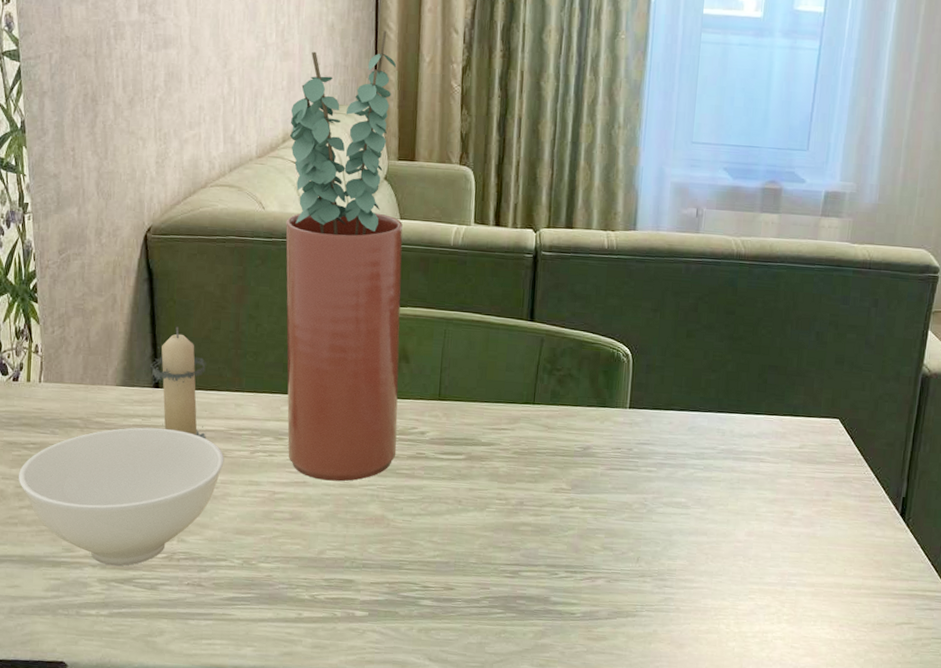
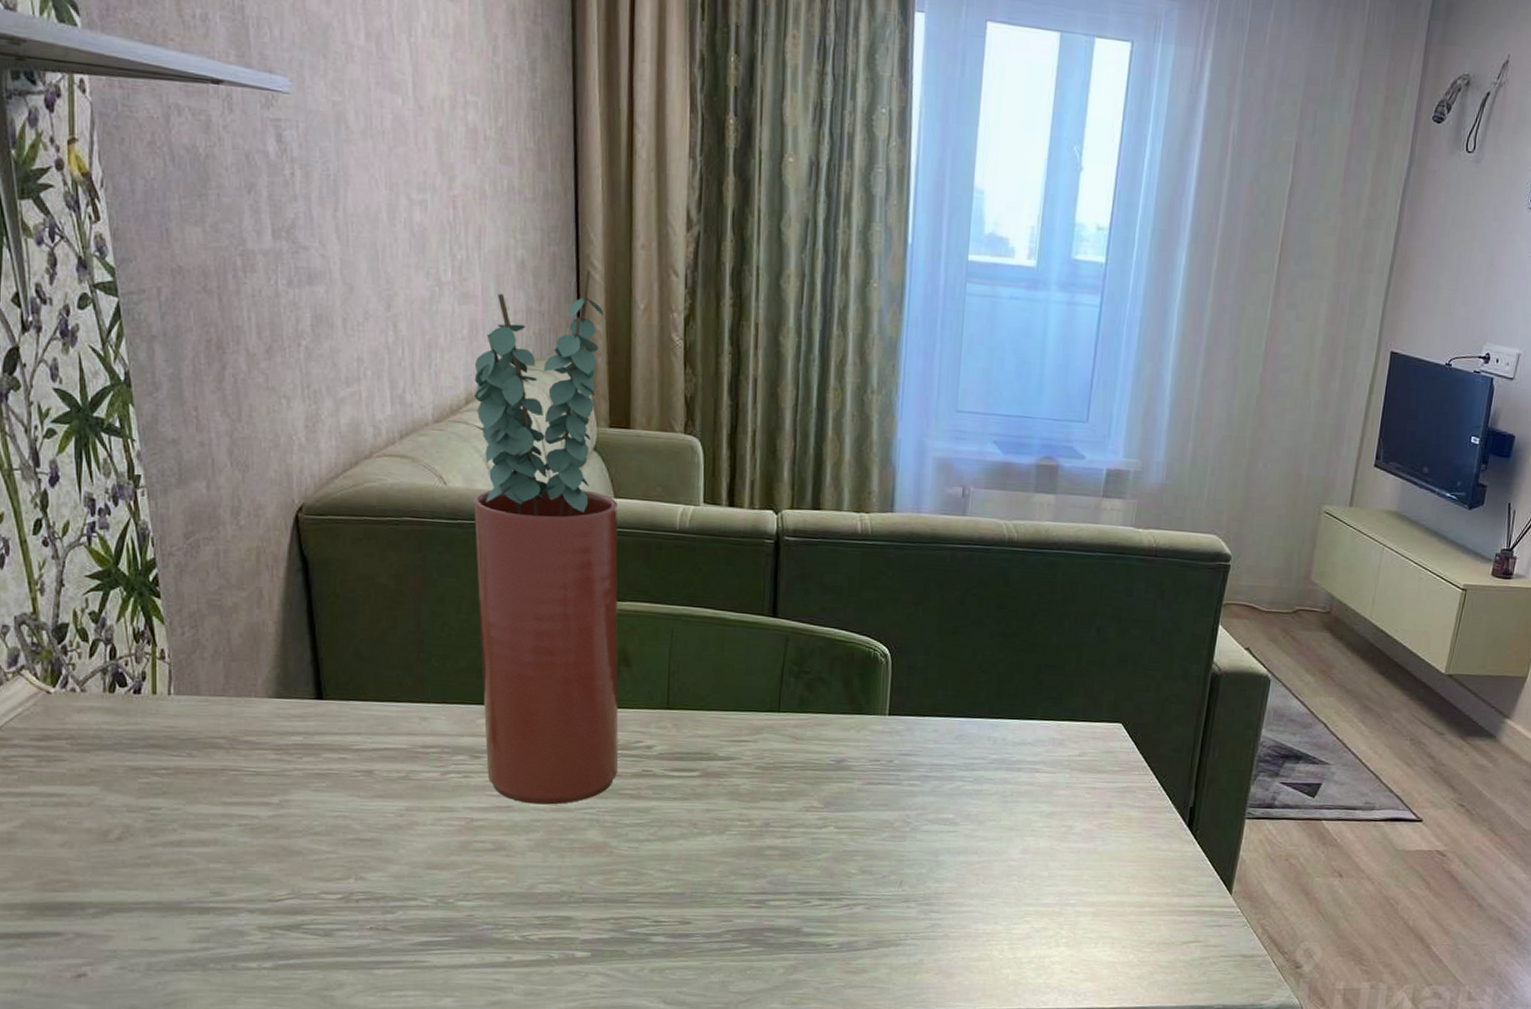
bowl: present [18,427,224,566] -> none [147,746,409,911]
candle: present [149,326,207,439] -> none [309,626,385,760]

